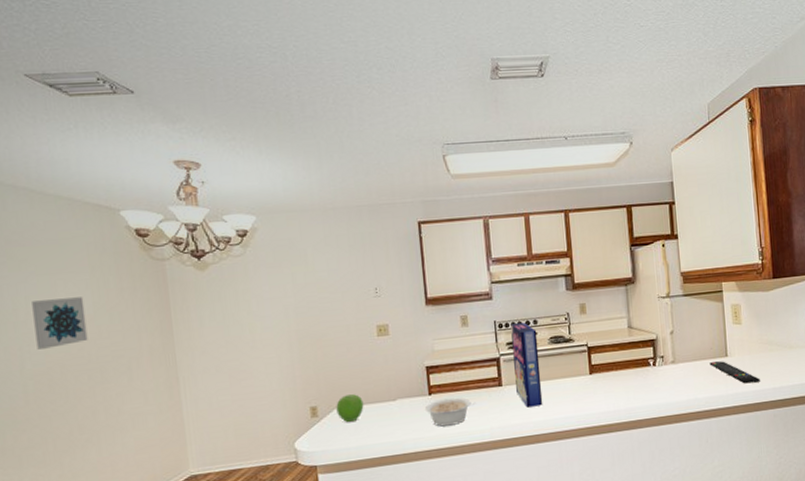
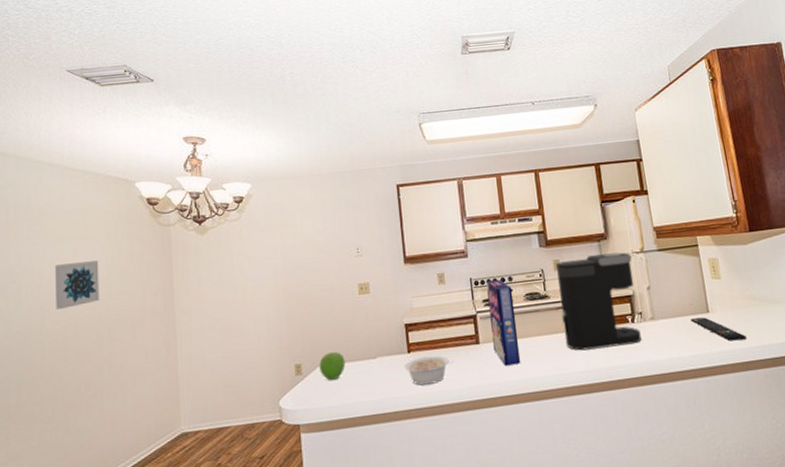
coffee maker: none [582,296,661,393] -> present [556,252,642,351]

